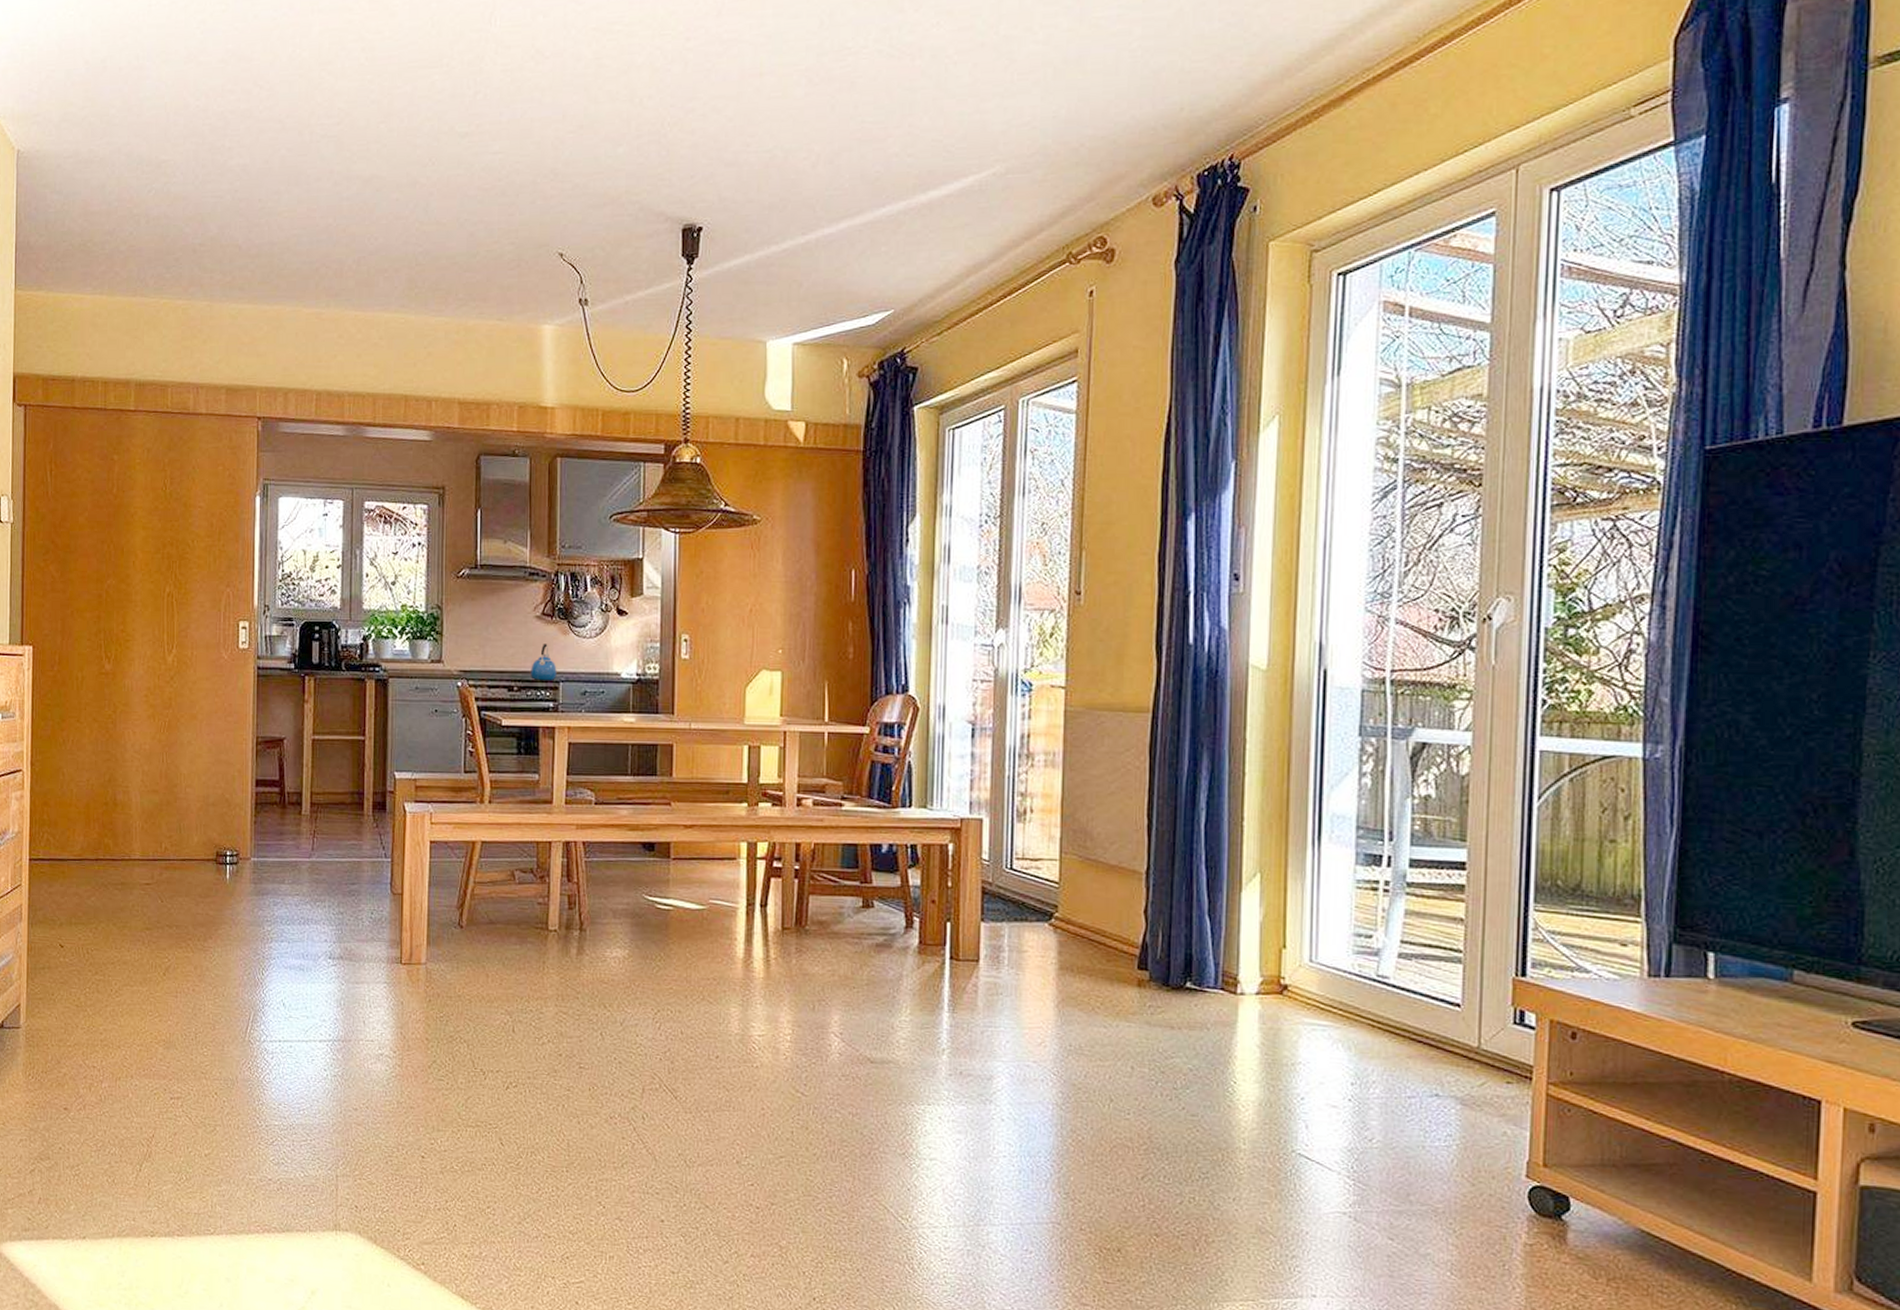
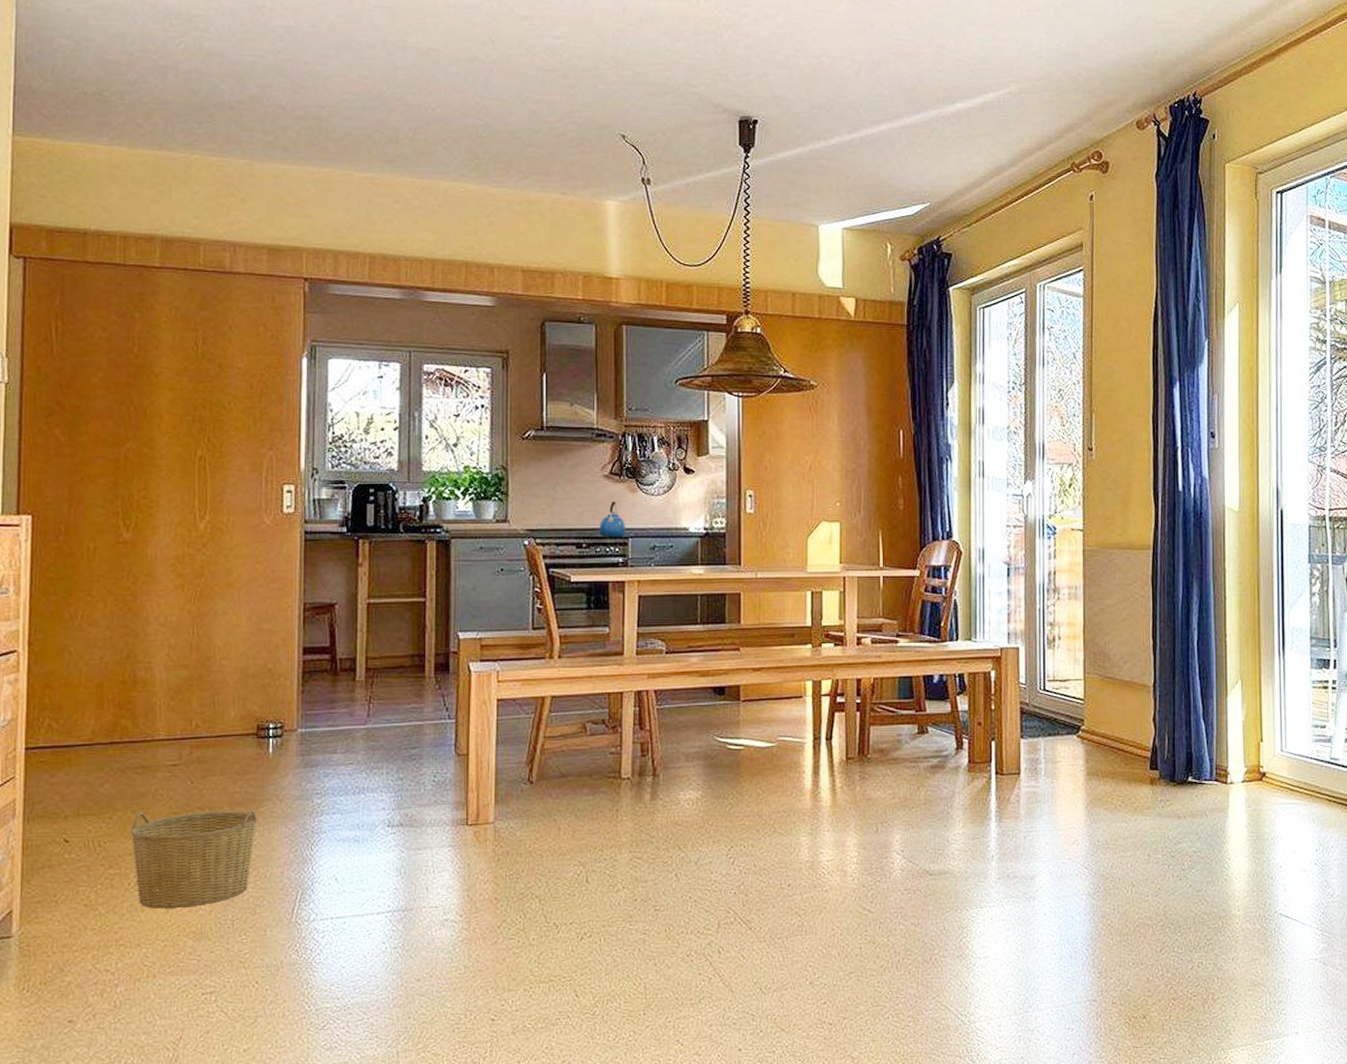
basket: none [112,925,216,1017] -> present [131,809,257,909]

